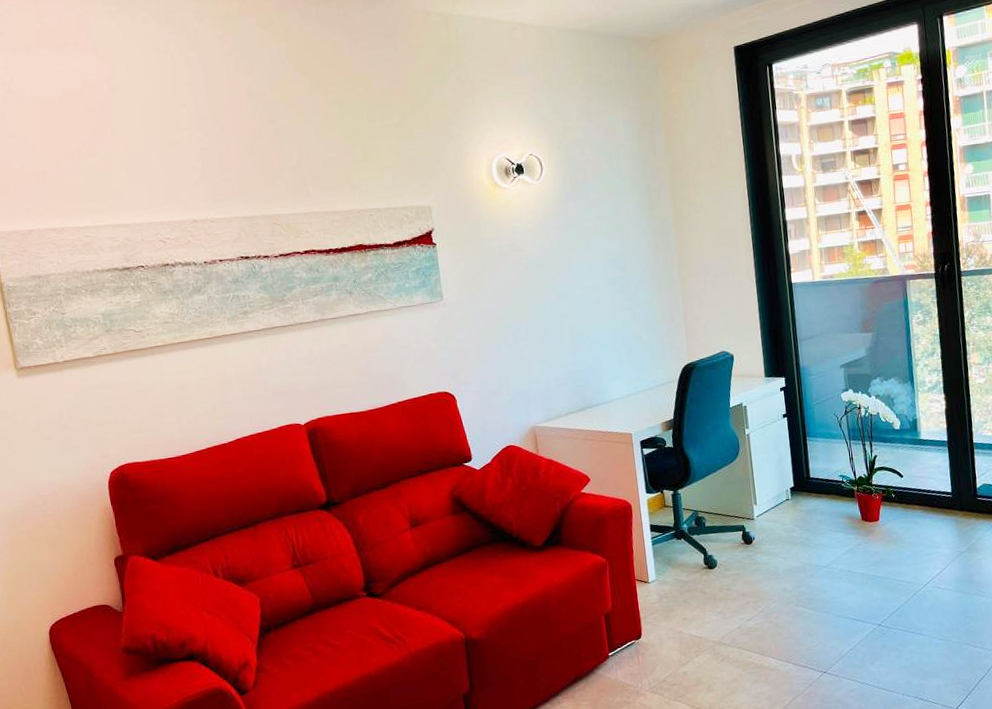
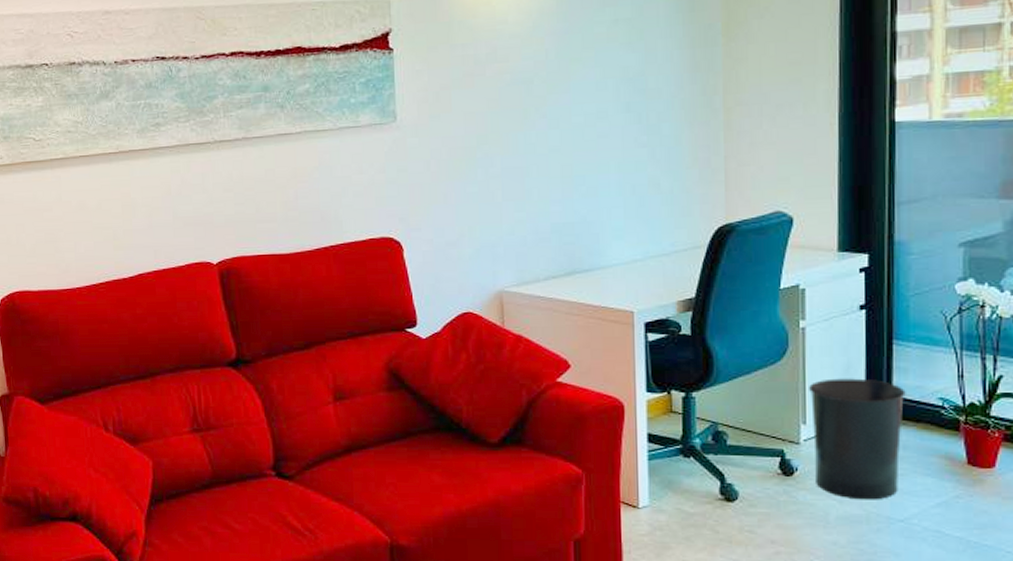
waste bin: none [756,467,821,555] -> present [809,378,906,500]

